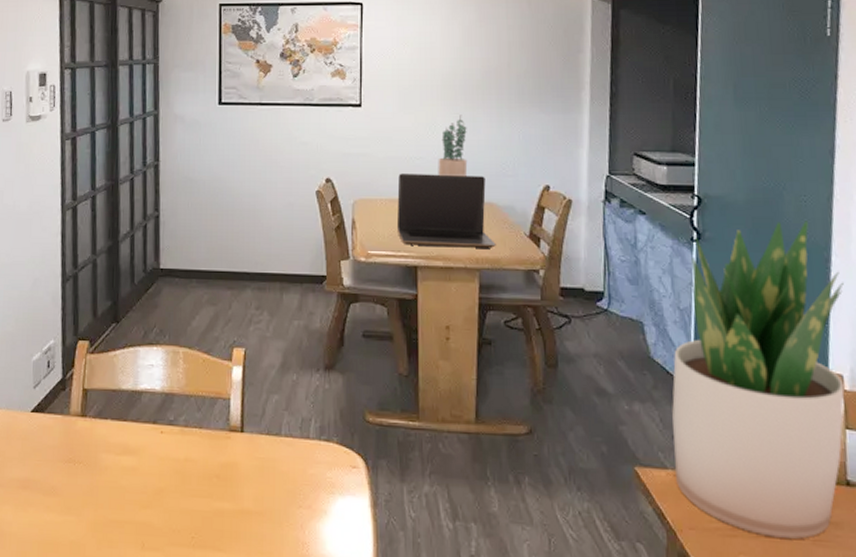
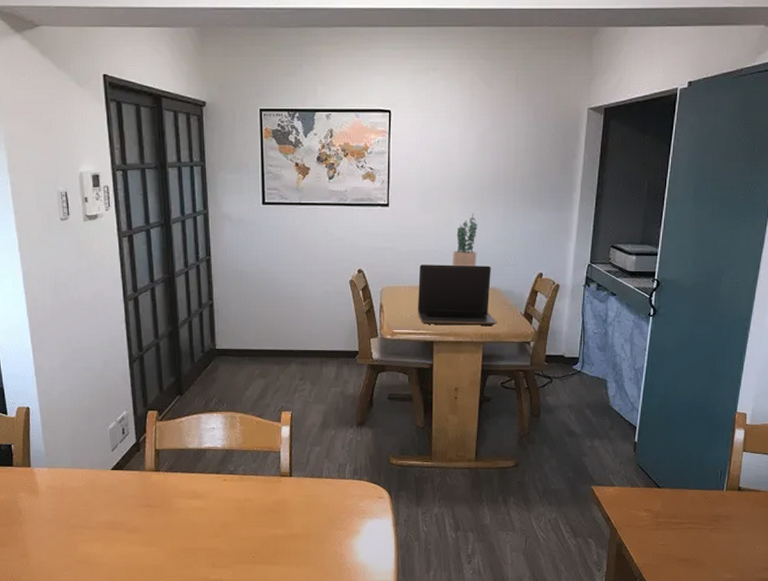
planter: present [672,221,845,539] -> none [620,298,756,528]

